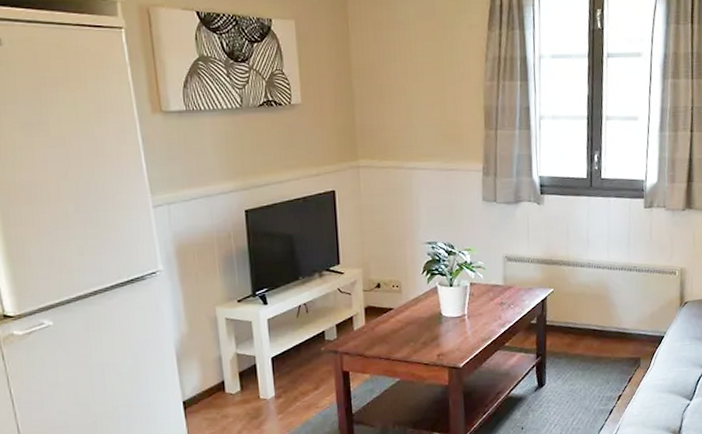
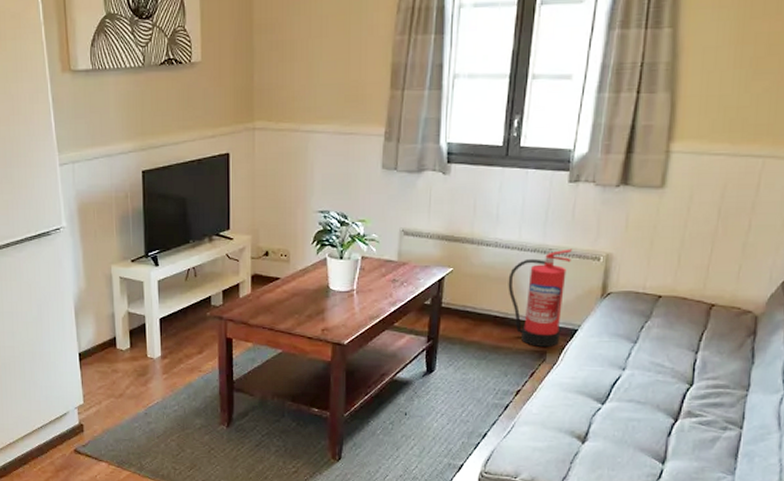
fire extinguisher: none [602,265,653,354] -> present [508,249,572,347]

